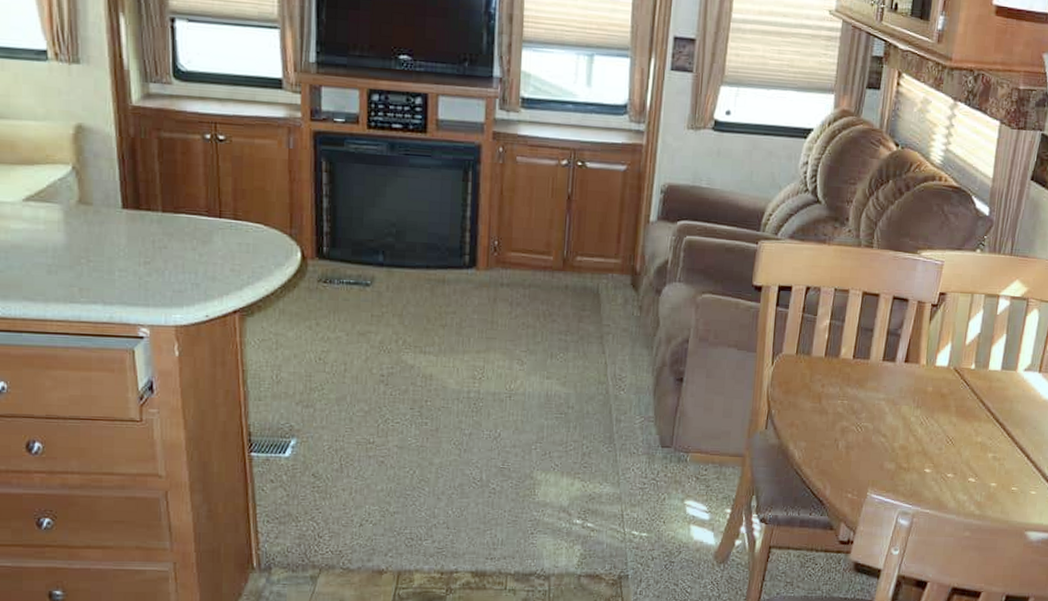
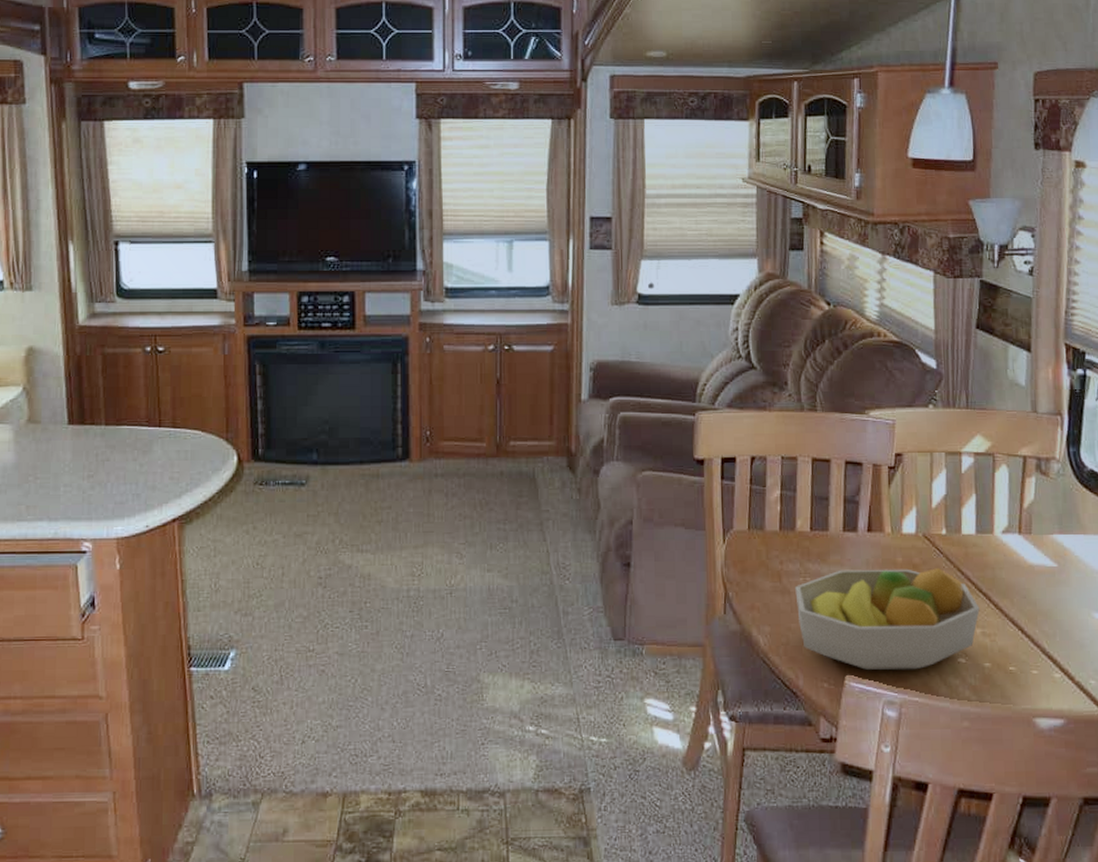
fruit bowl: none [832,395,994,486] -> present [795,568,980,670]

